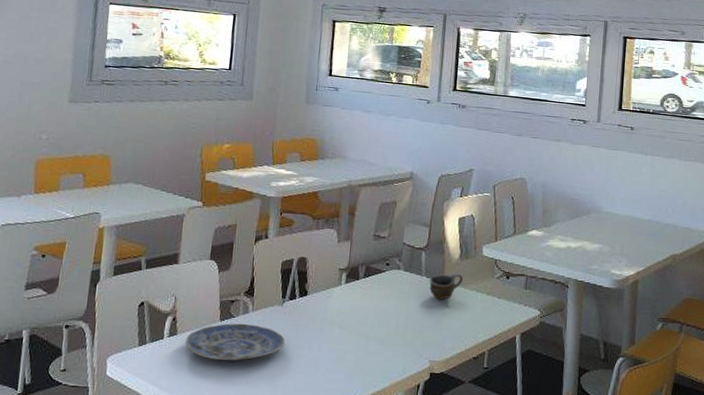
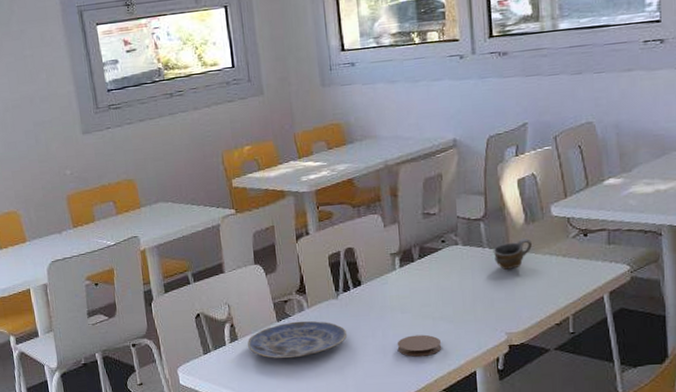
coaster: none [329,352,371,375] -> present [397,334,442,357]

